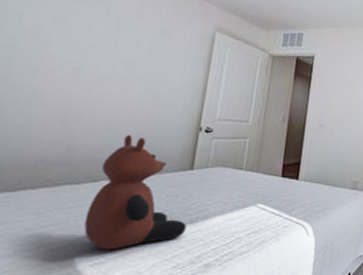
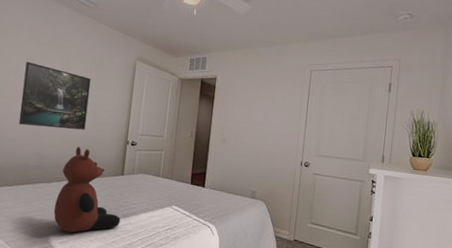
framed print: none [33,22,152,114] -> present [18,62,91,130]

